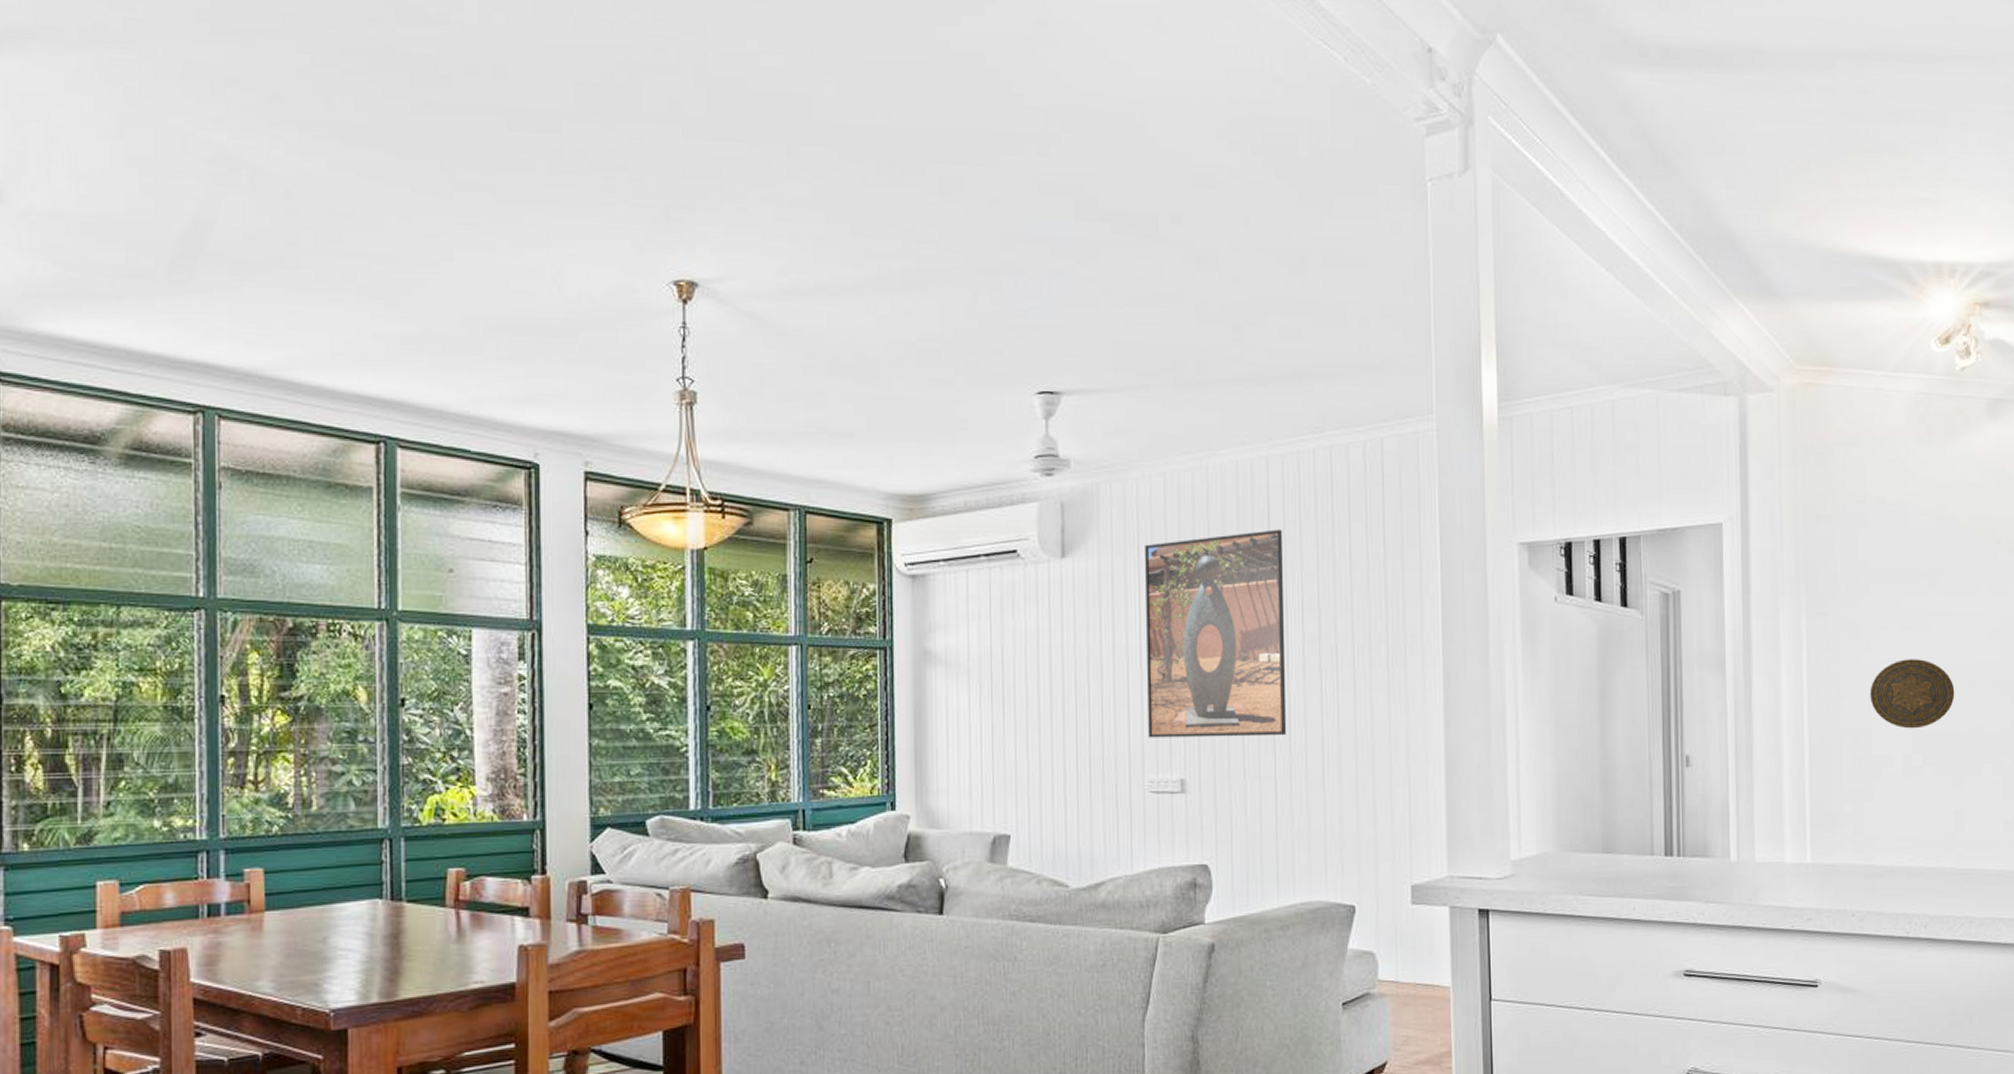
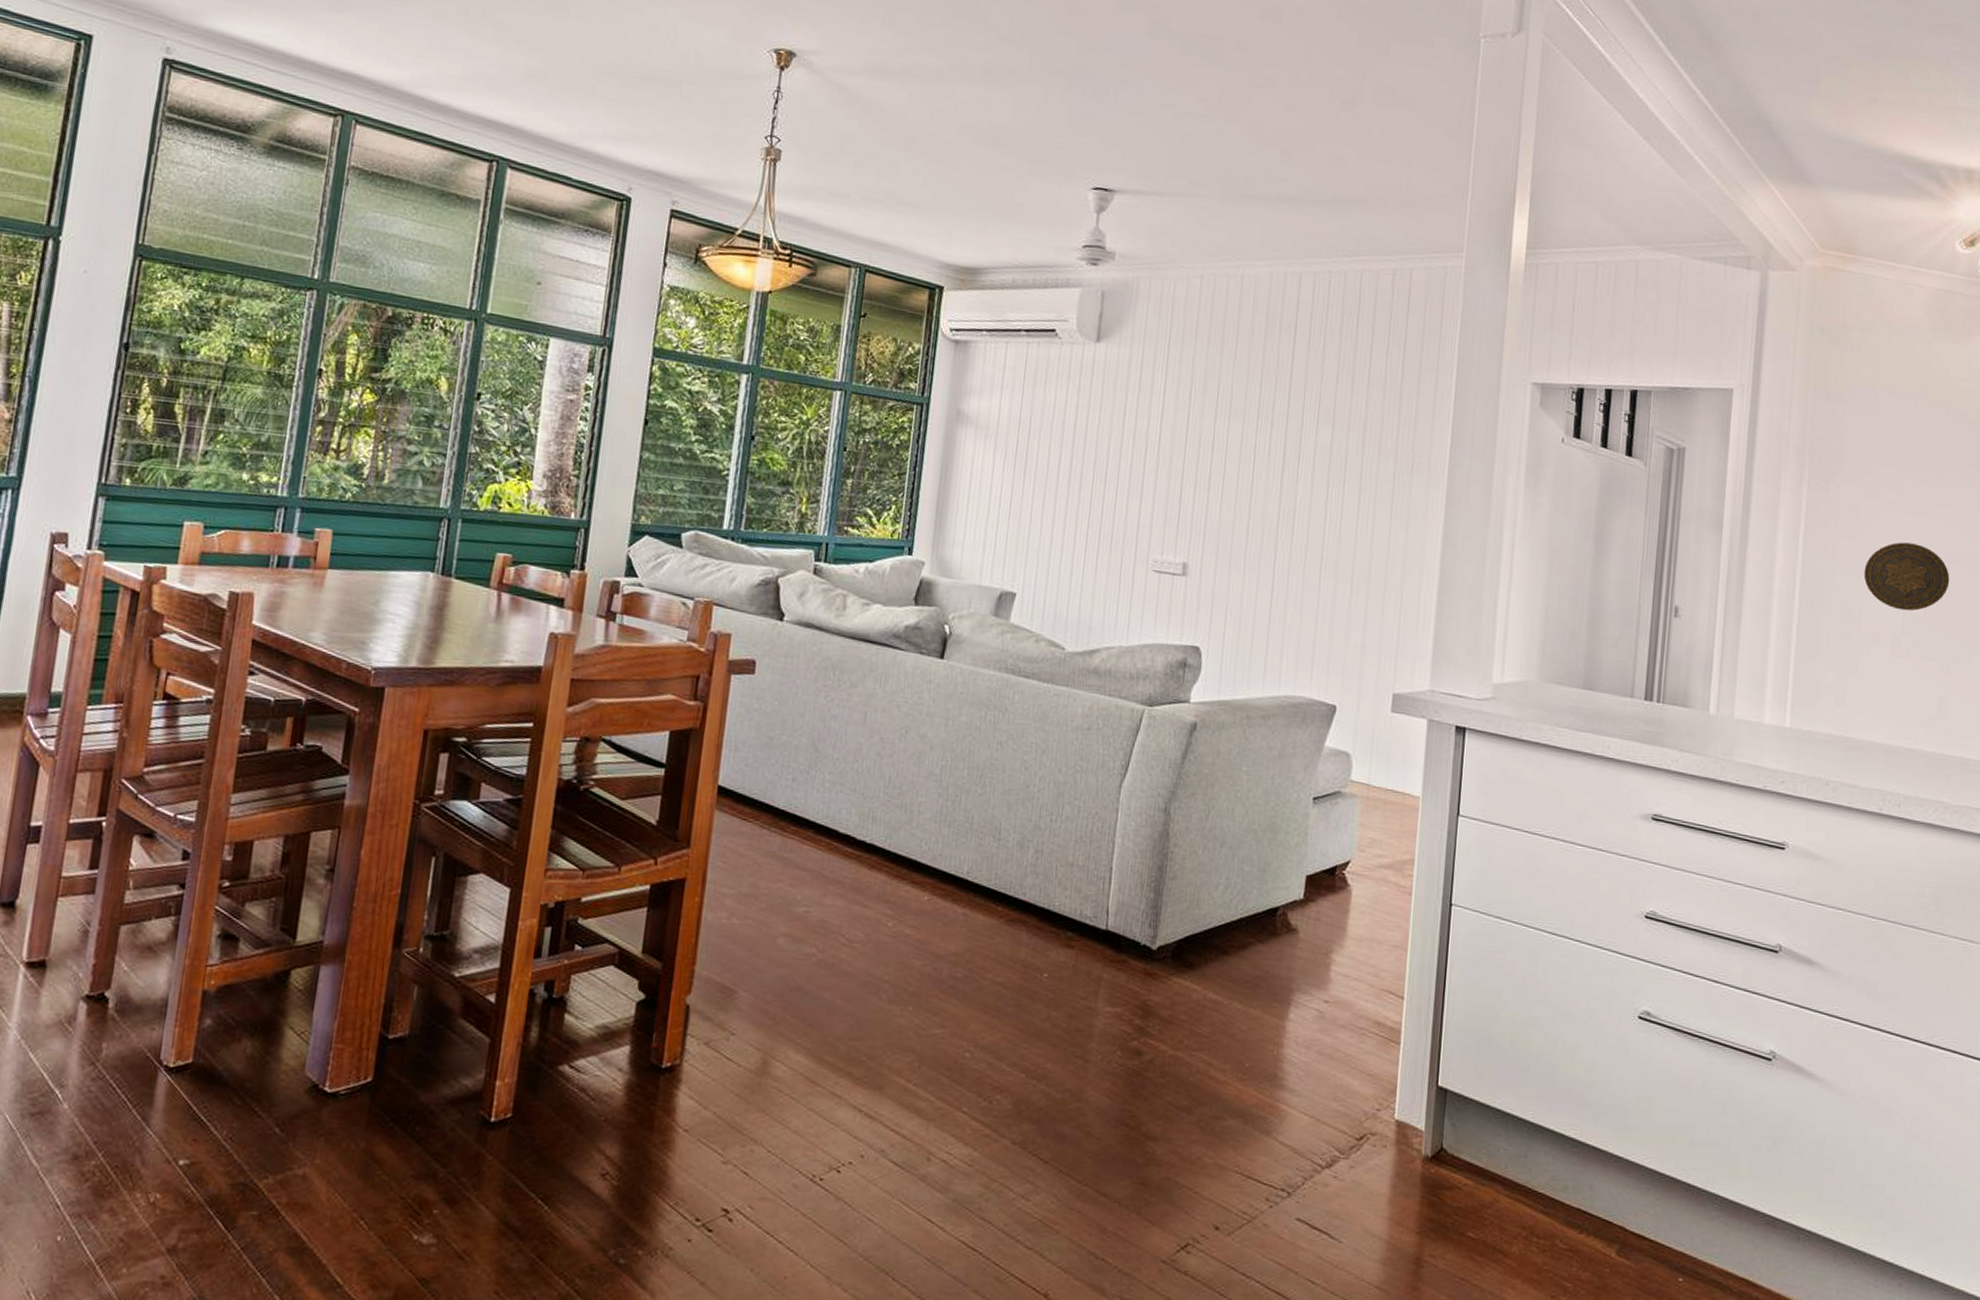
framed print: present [1144,529,1287,738] -> none [1158,339,1307,535]

